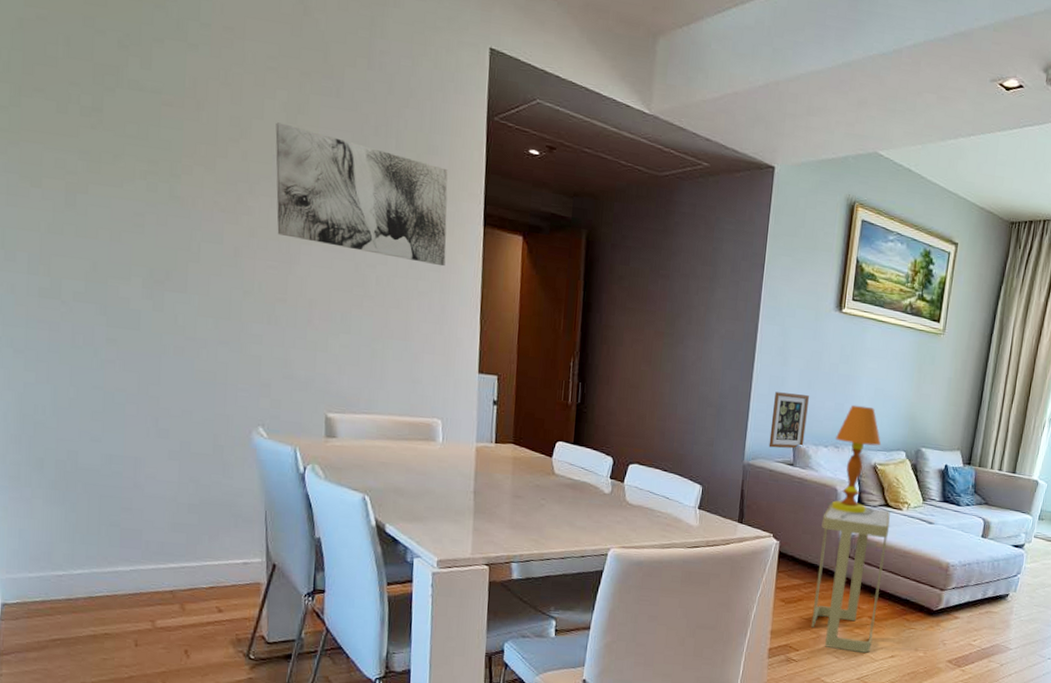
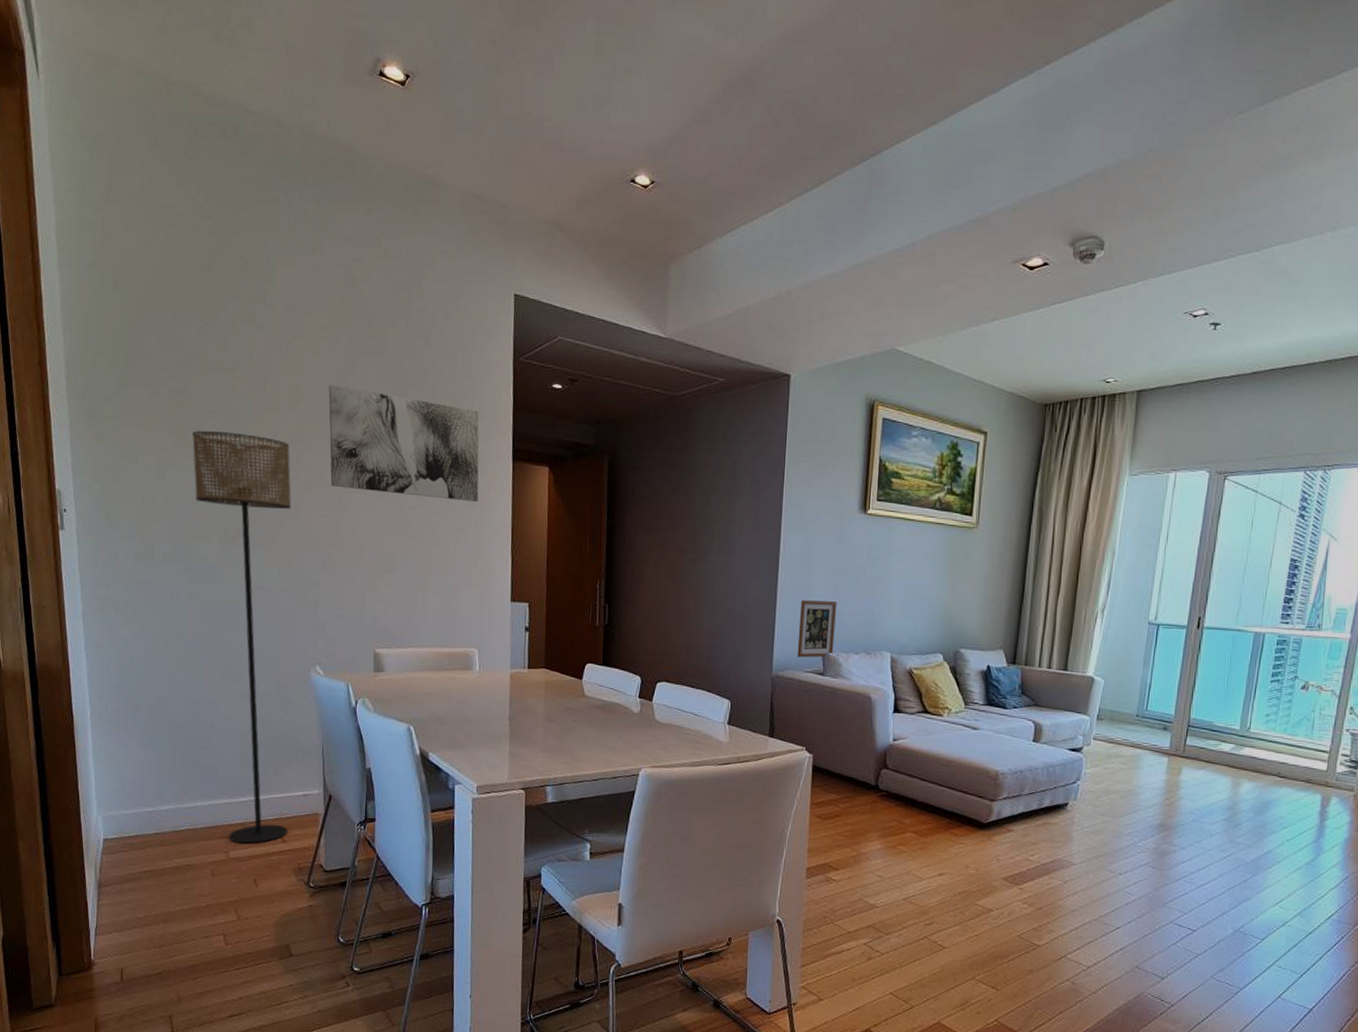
floor lamp: none [110,156,231,613] -> present [192,430,292,844]
side table: present [811,504,890,654] -> none [850,713,930,872]
table lamp: present [826,404,882,518] -> none [860,608,916,727]

